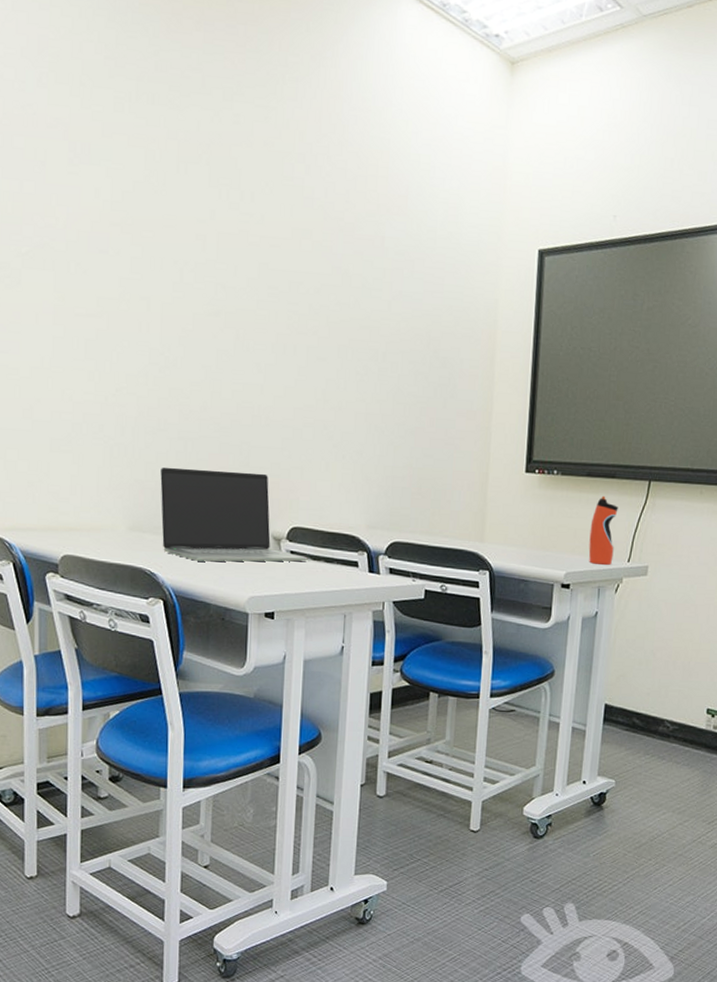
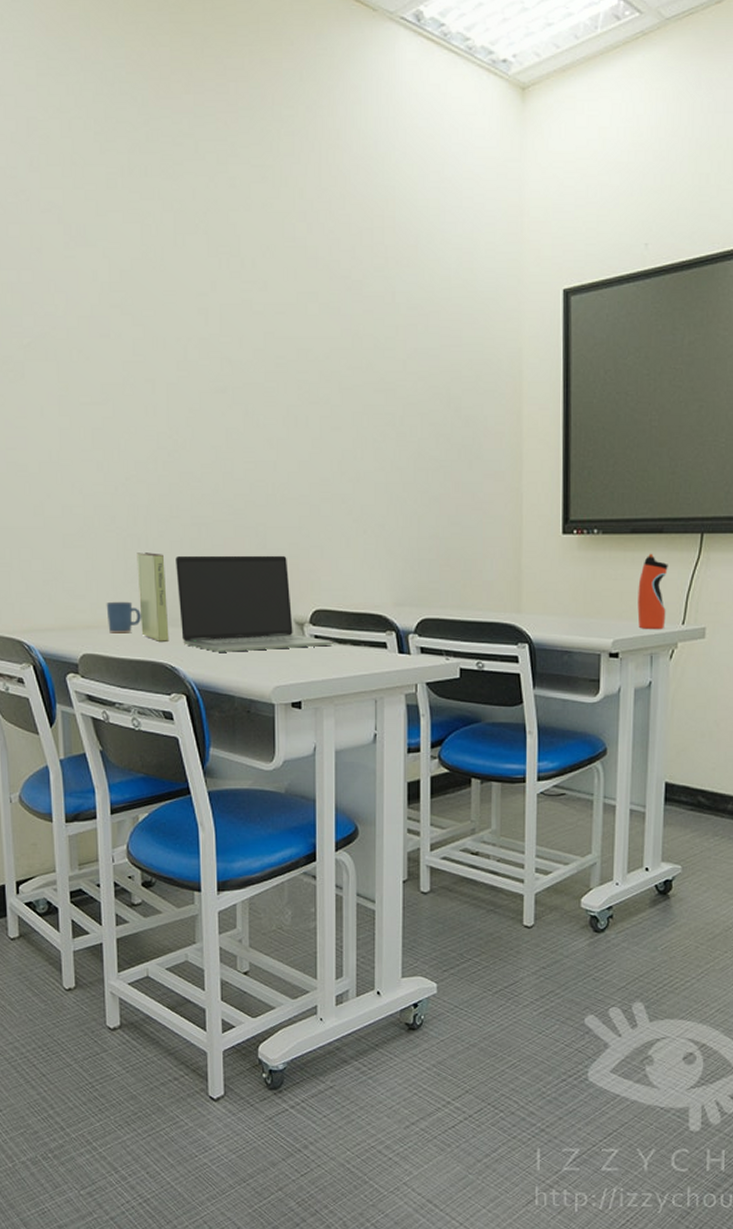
mug: none [89,506,123,538] -> present [106,601,141,633]
book: none [122,461,150,549] -> present [137,553,169,643]

